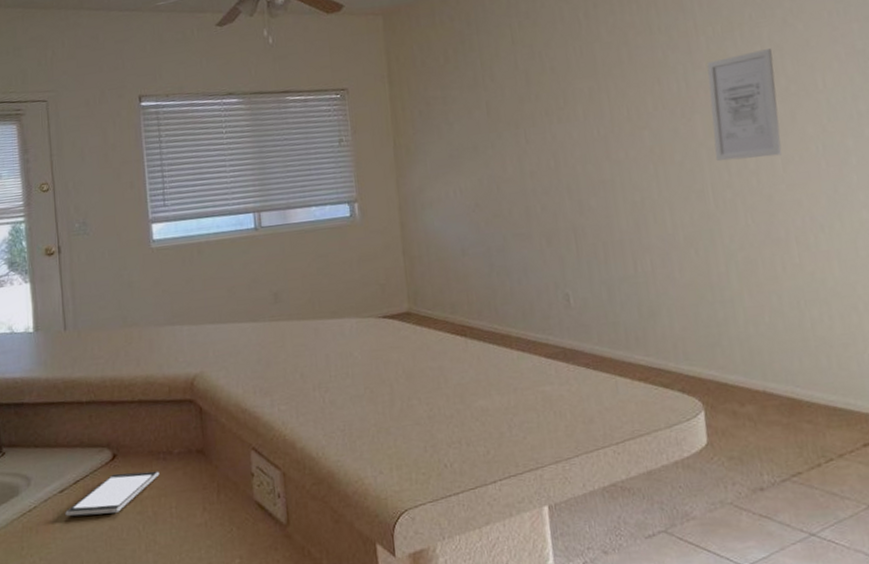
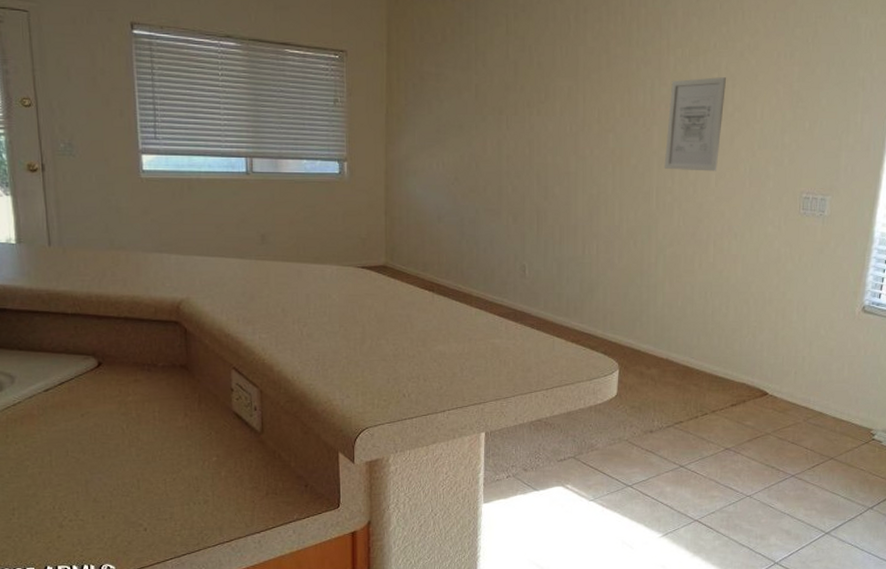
smartphone: present [65,471,160,516] -> none [50,379,144,413]

